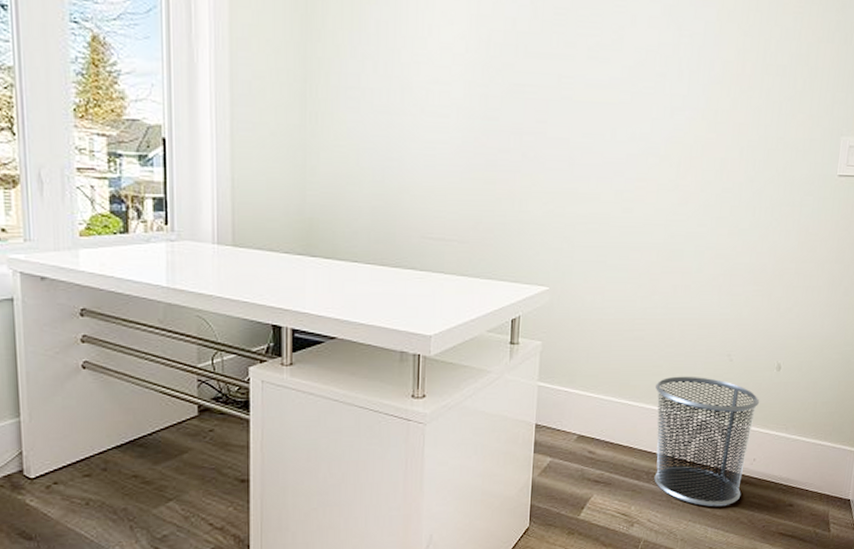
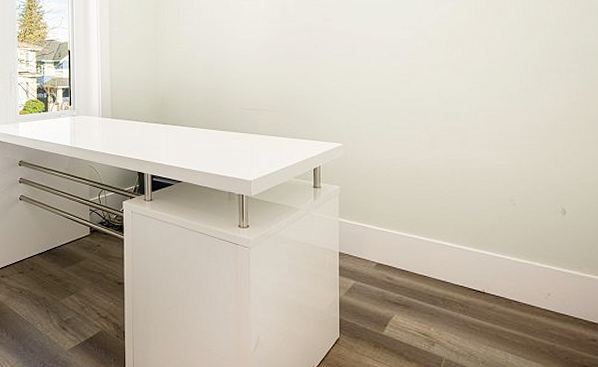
waste bin: present [654,376,760,507] -> none [443,217,548,335]

